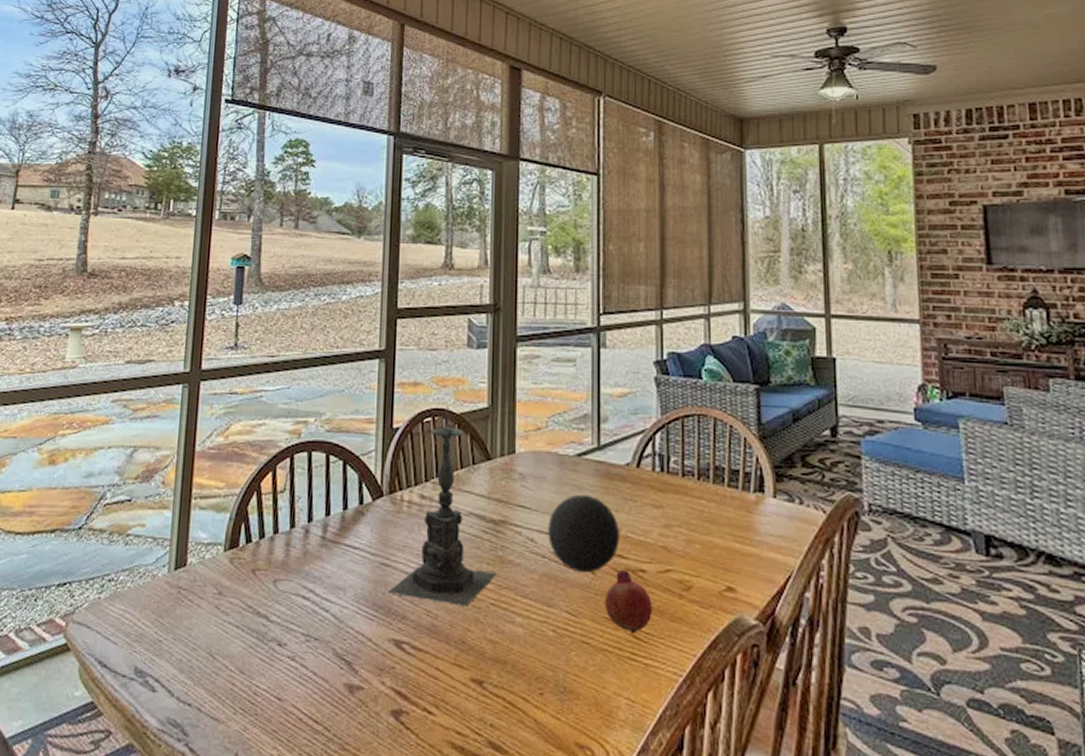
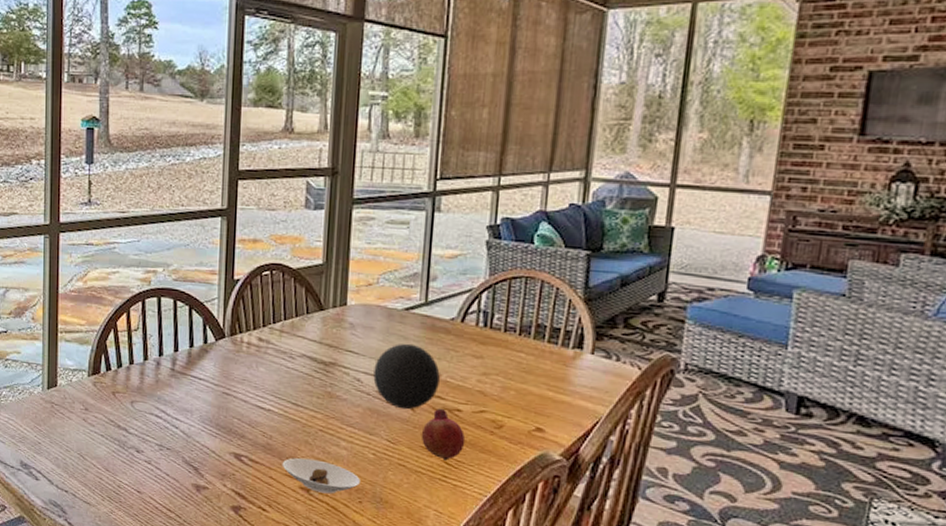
candle holder: present [389,406,495,607] -> none [230,261,324,431]
saucer: none [449,640,540,686] -> present [282,457,360,494]

